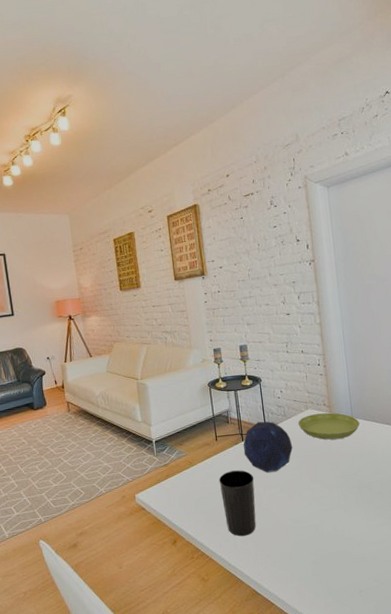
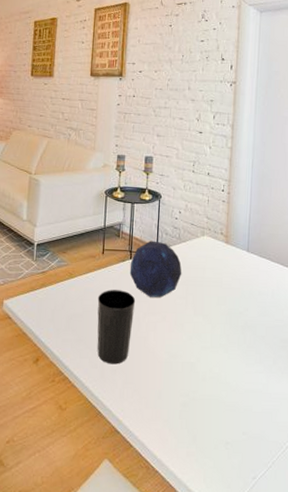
saucer: present [298,412,360,440] -> none [191,242,254,272]

